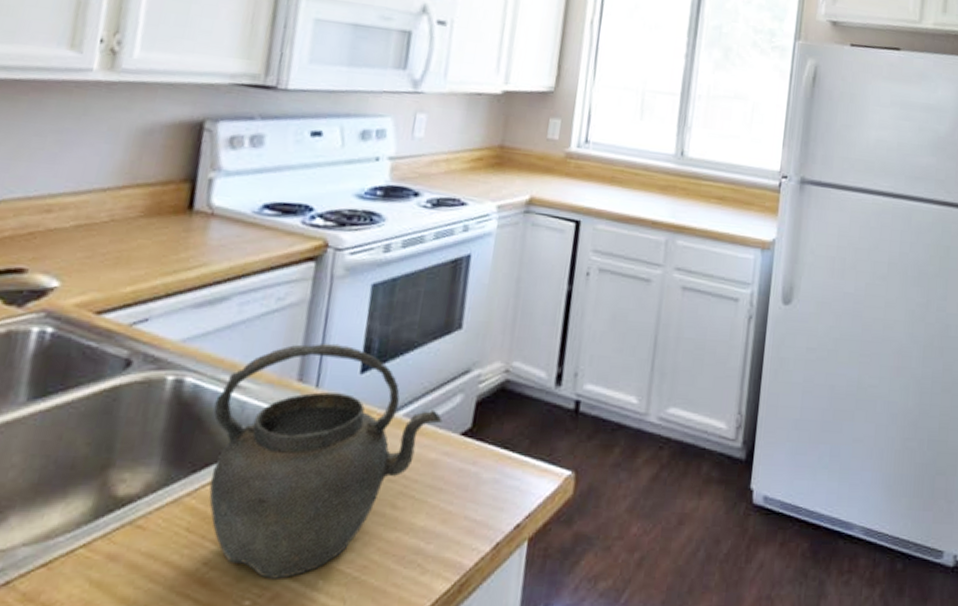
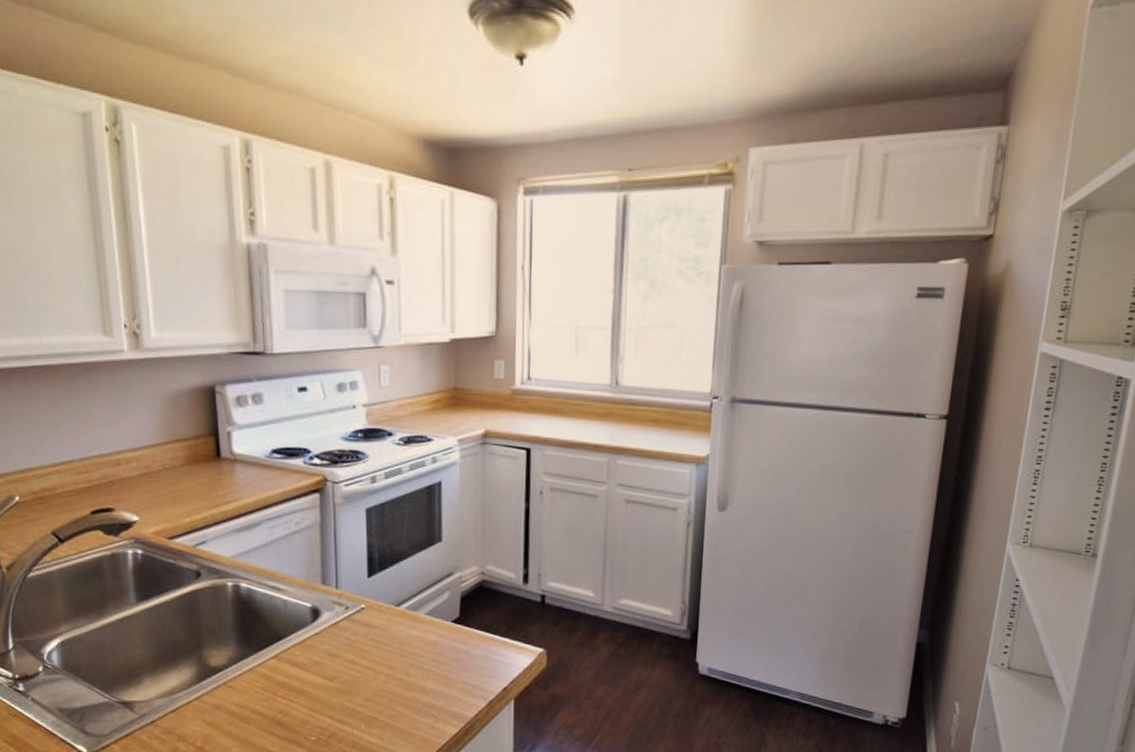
kettle: present [209,342,443,579] -> none [265,555,436,723]

